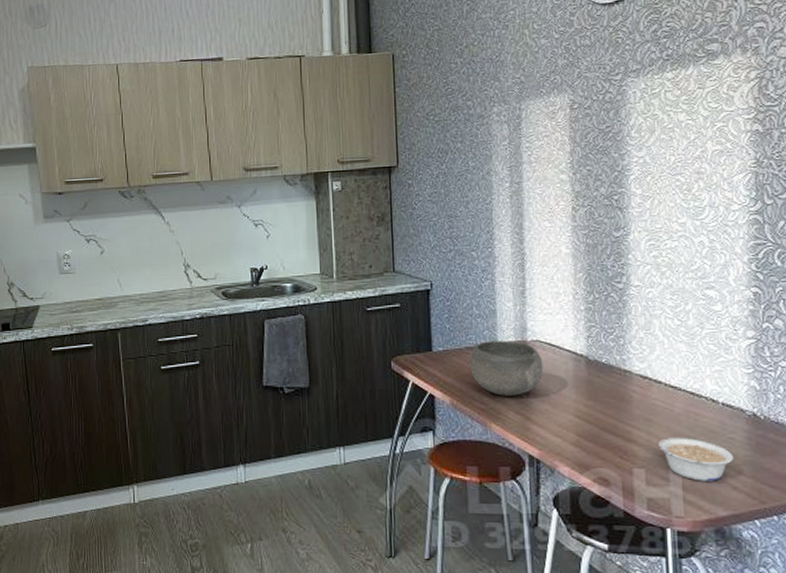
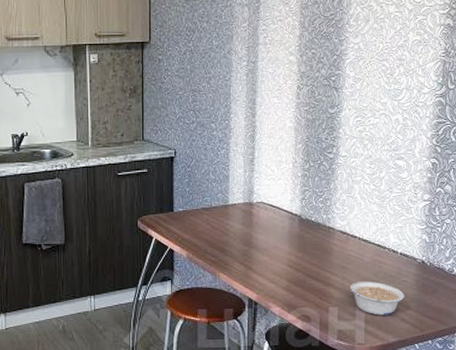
bowl: present [469,340,543,396] -> none [204,202,265,249]

